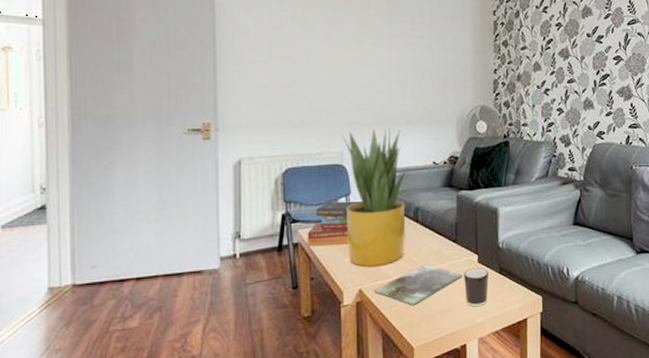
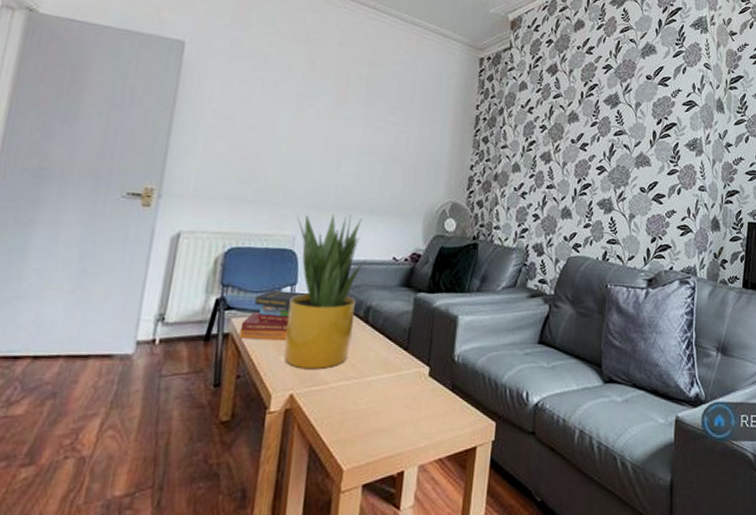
magazine: present [373,264,463,307] -> none [306,372,410,420]
mug: present [464,268,489,307] -> none [410,382,439,428]

